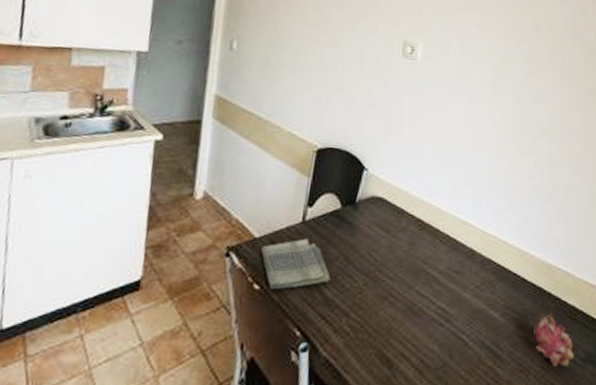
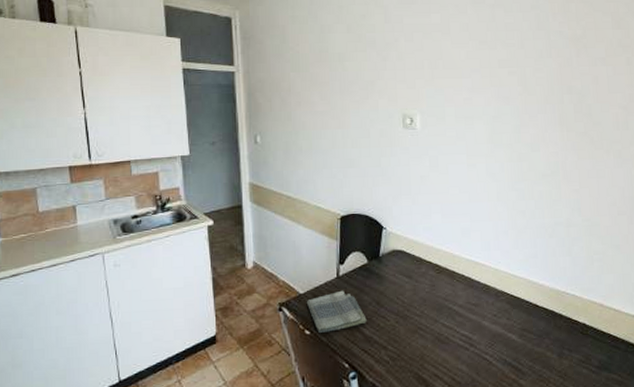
fruit: present [534,313,575,368] -> none [549,331,590,376]

